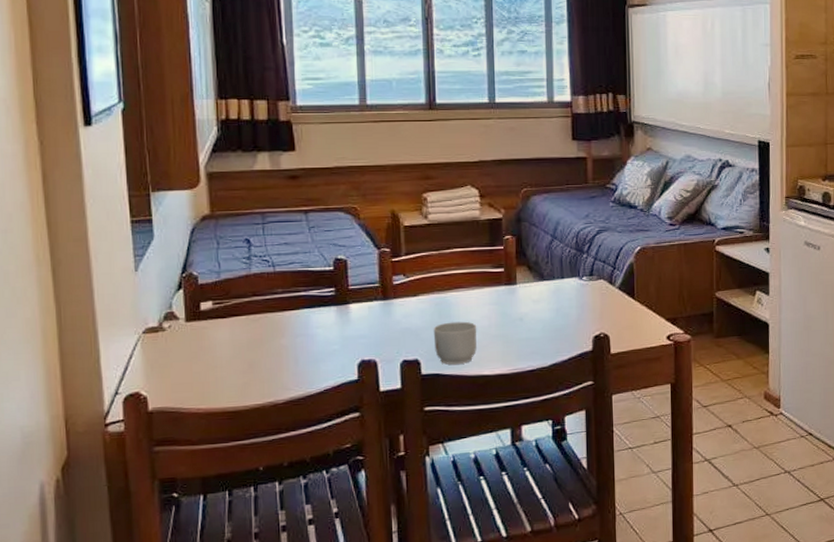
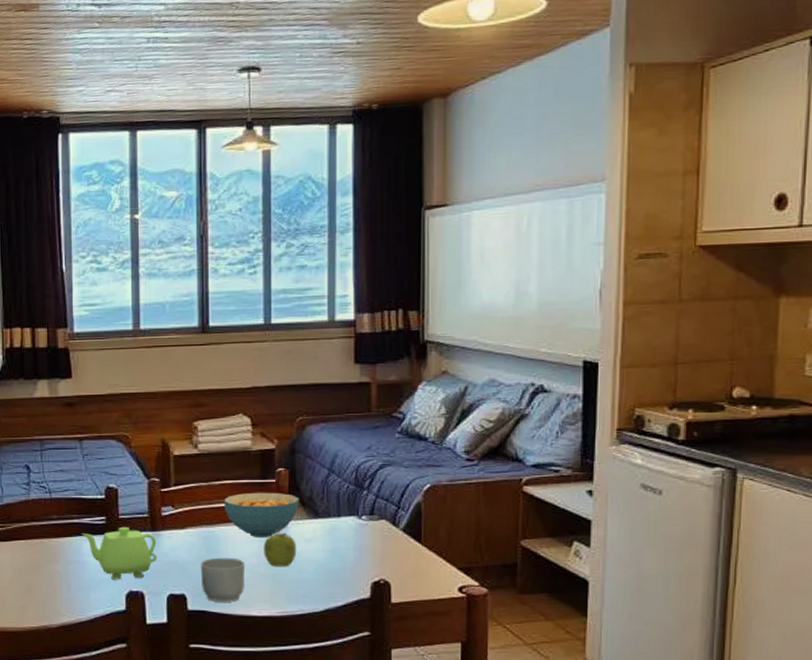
teapot: none [309,296,389,350] -> present [81,526,157,580]
cereal bowl: none [454,258,526,301] -> present [223,492,299,537]
fruit: none [494,295,525,328] -> present [264,532,297,567]

